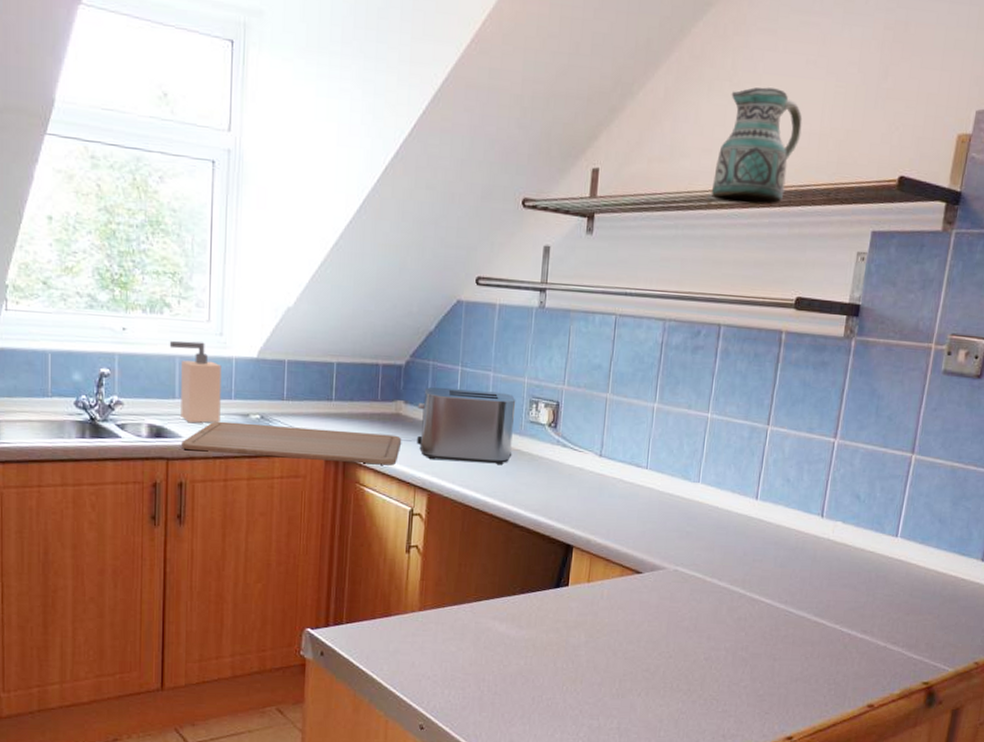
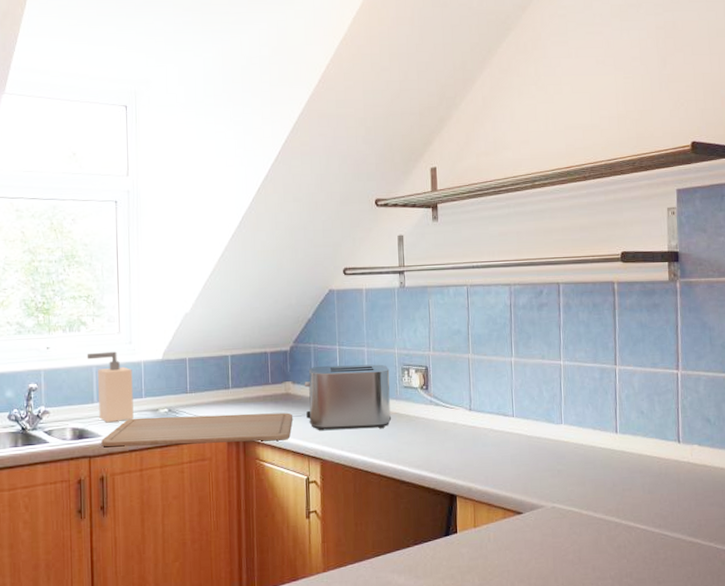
ceramic pitcher: present [711,87,803,205] -> none [533,86,602,181]

